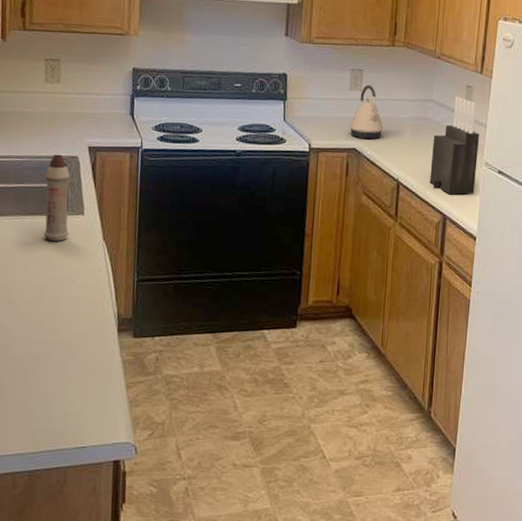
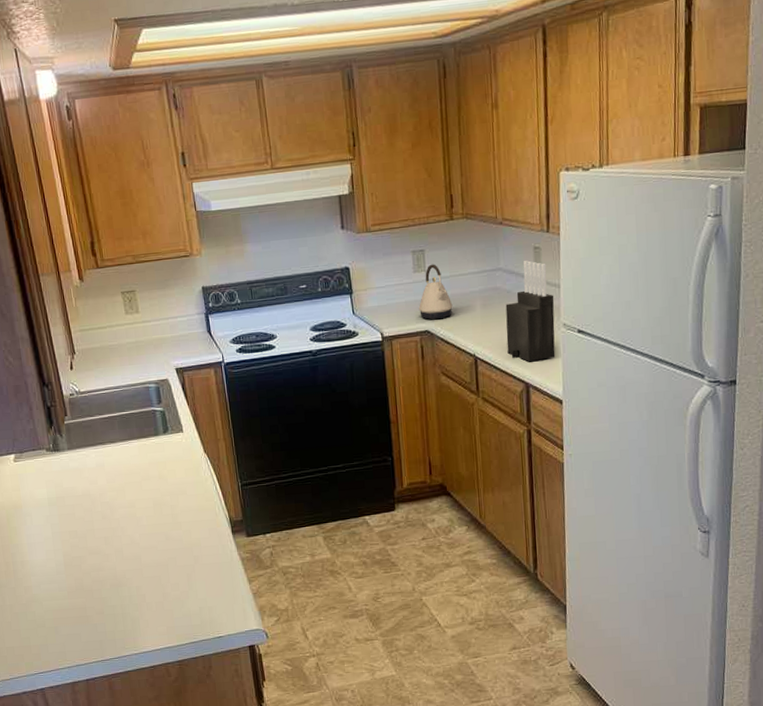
spray bottle: present [43,154,71,241] -> none [142,379,173,460]

